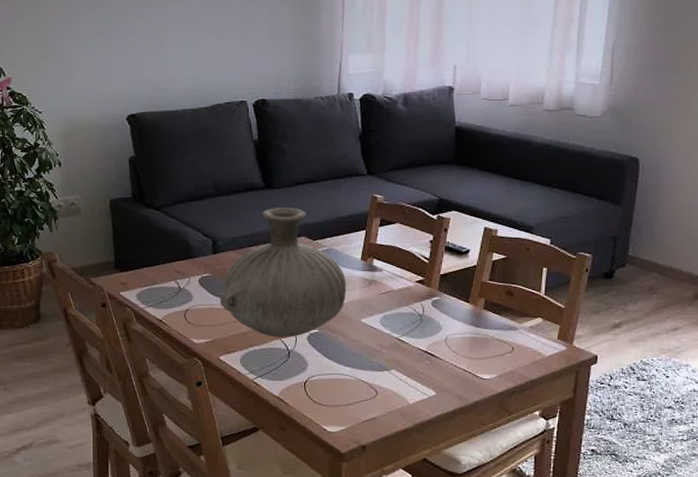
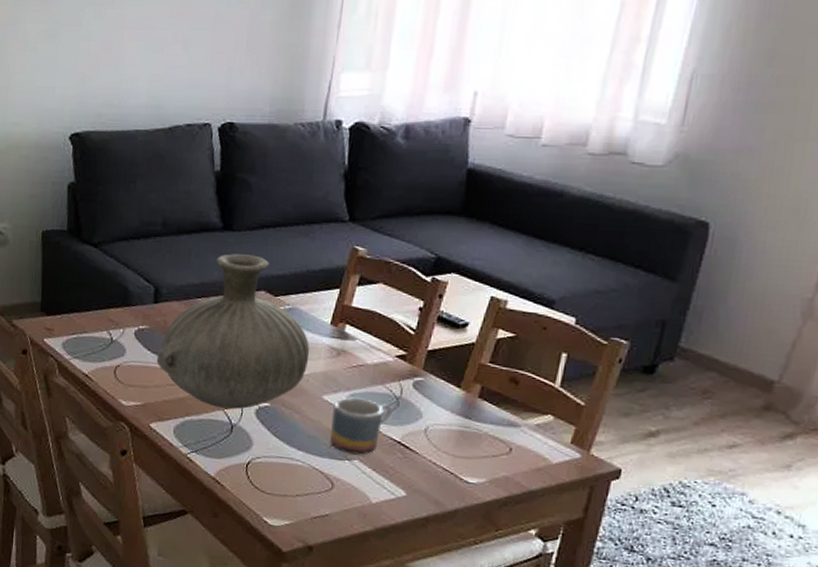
mug: none [369,318,417,365] -> present [330,397,392,455]

